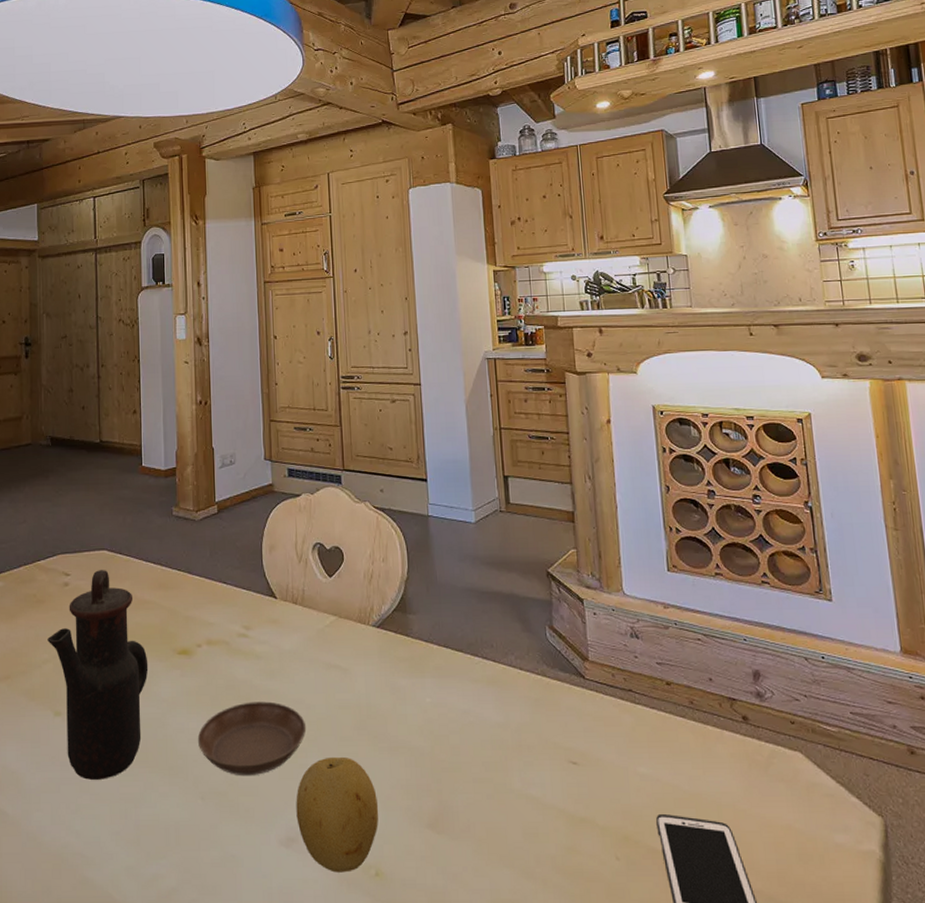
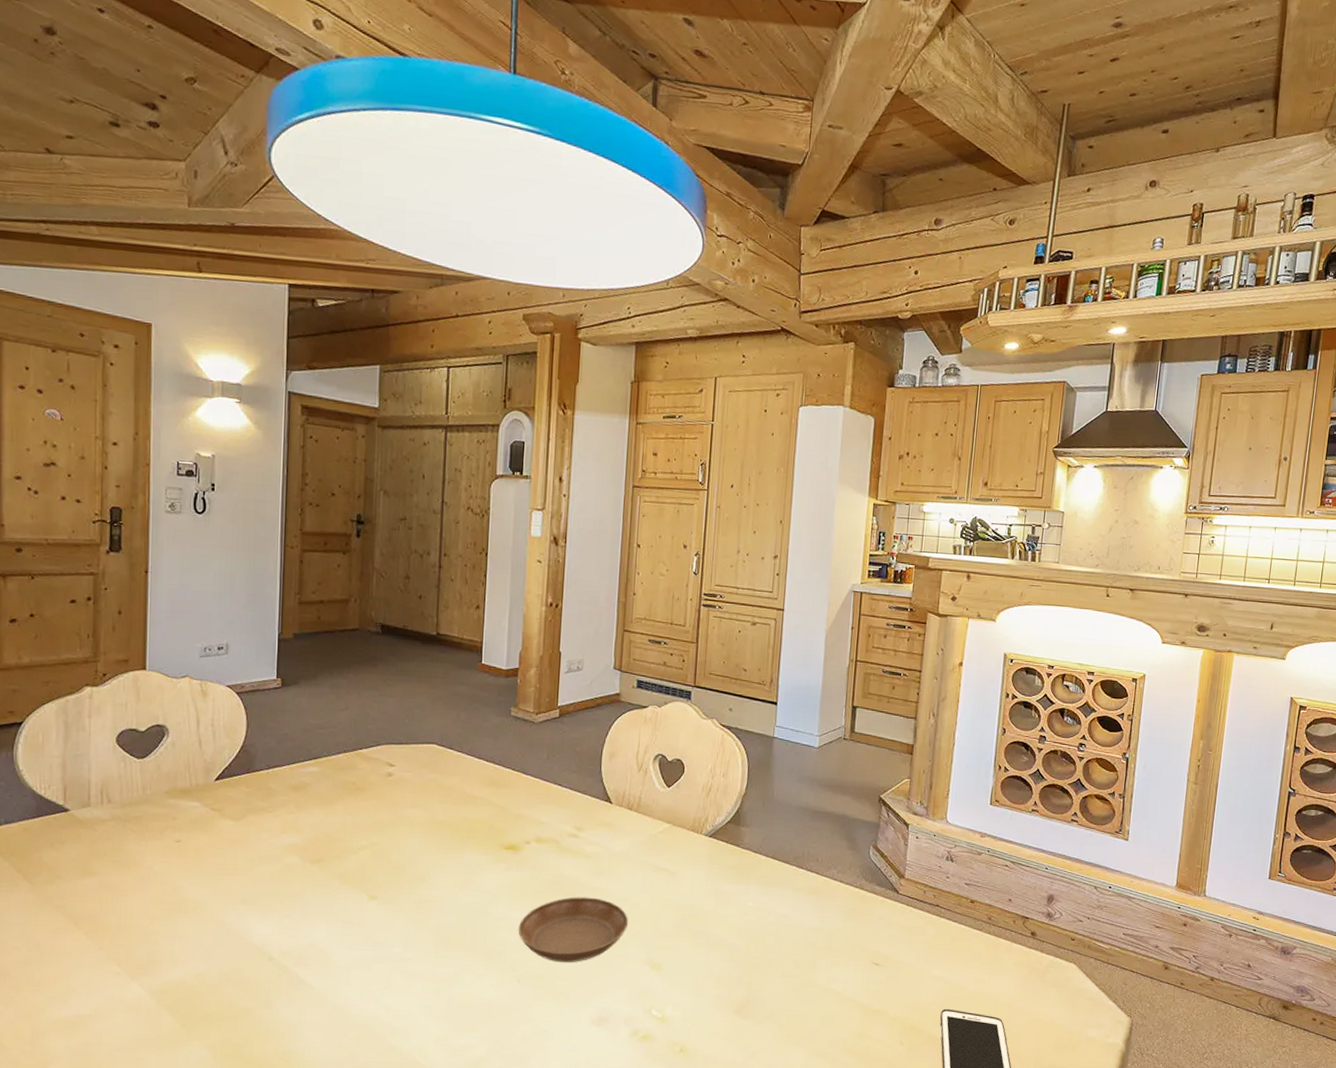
teapot: present [47,570,149,780] -> none [366,763,473,960]
fruit: present [296,756,379,873] -> none [610,949,691,1048]

